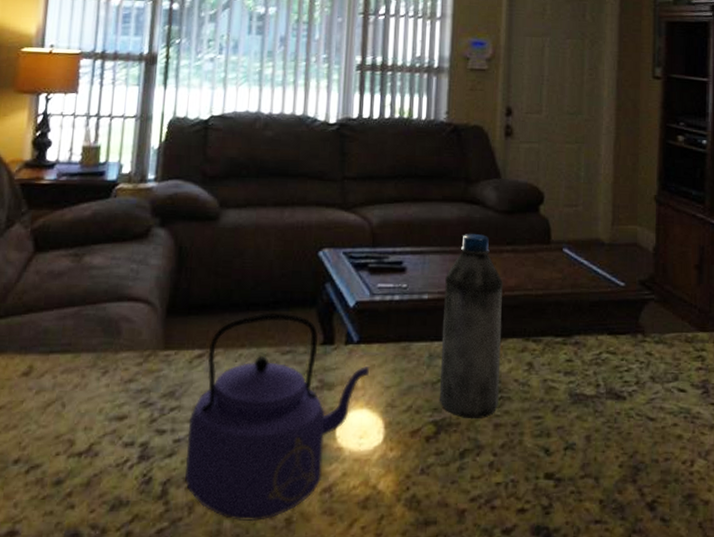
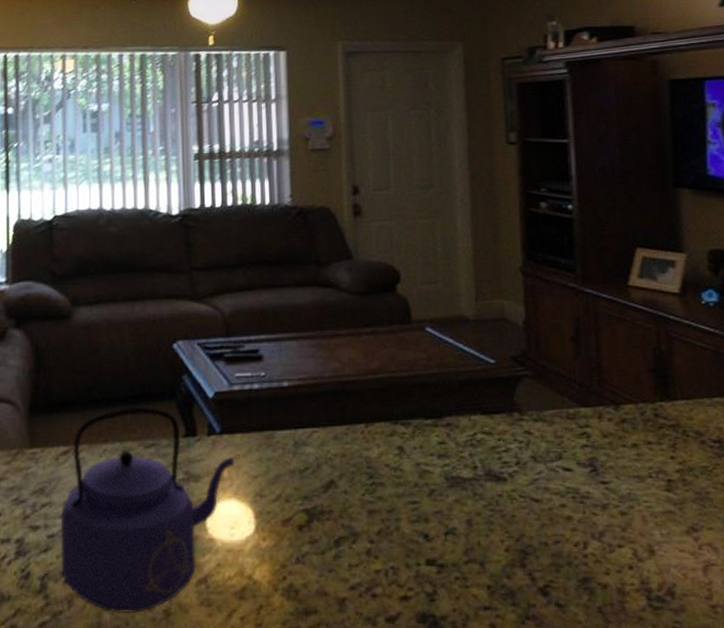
water bottle: present [439,233,503,420] -> none [304,317,370,507]

